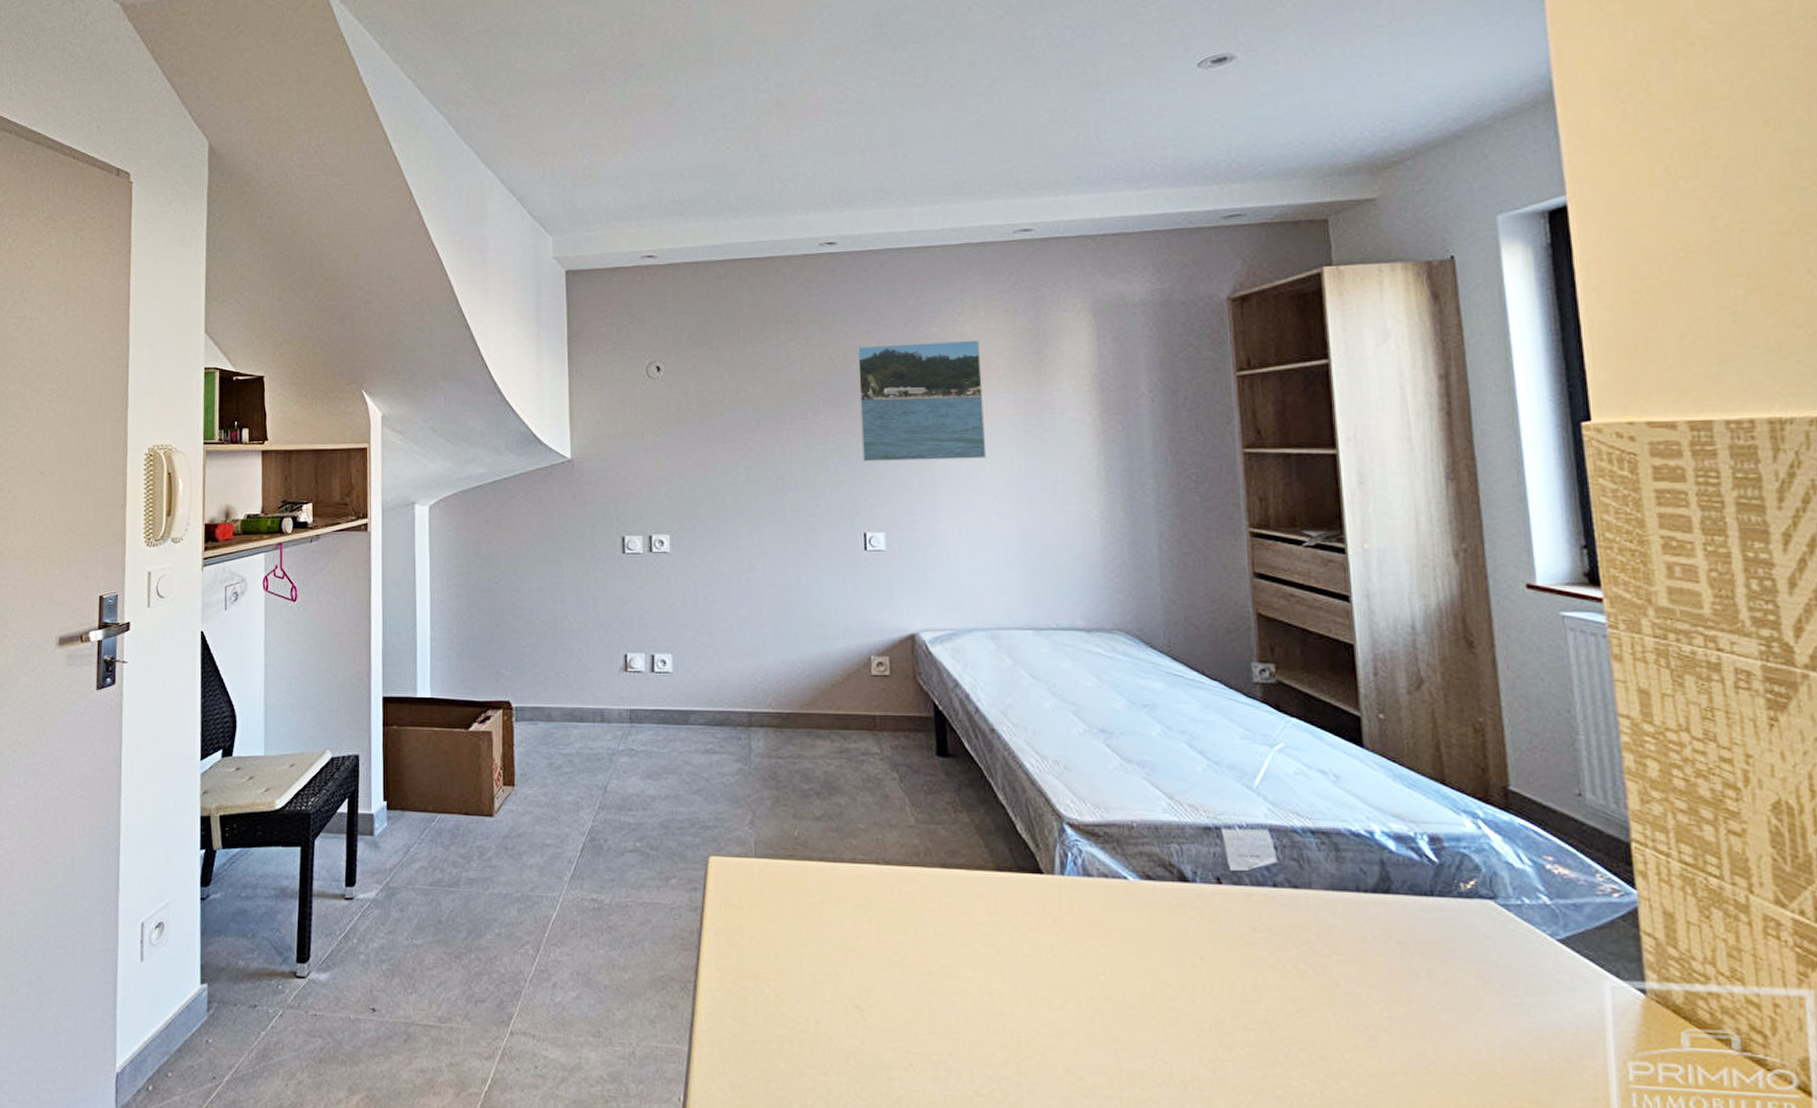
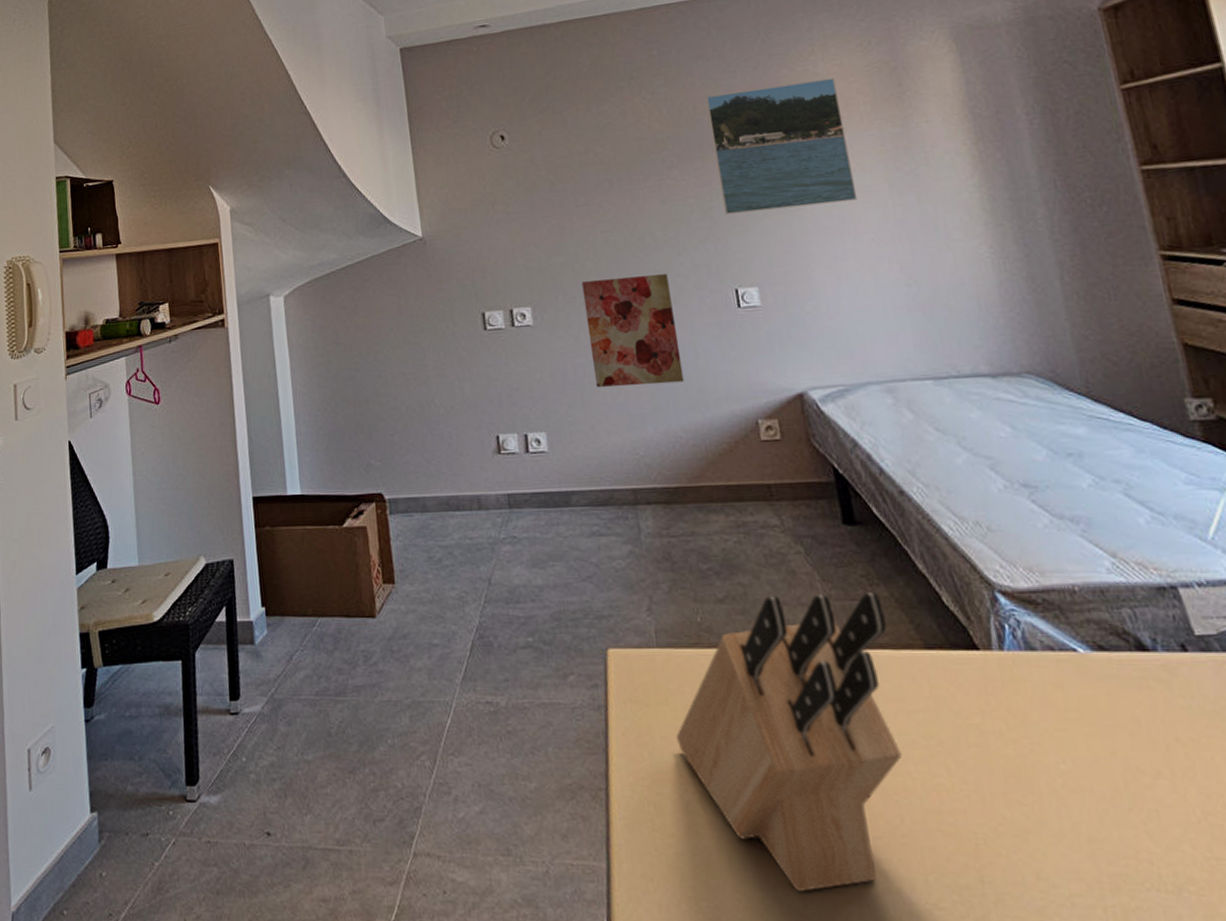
wall art: none [720,513,807,617] -> present [581,274,685,387]
knife block: none [764,817,965,1077] -> present [676,592,903,892]

